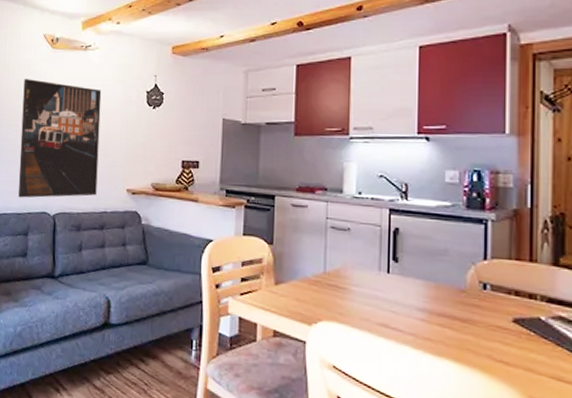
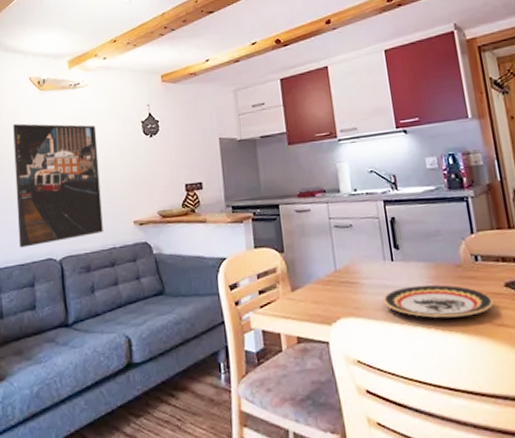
plate: none [372,302,496,345] -> present [384,284,494,318]

